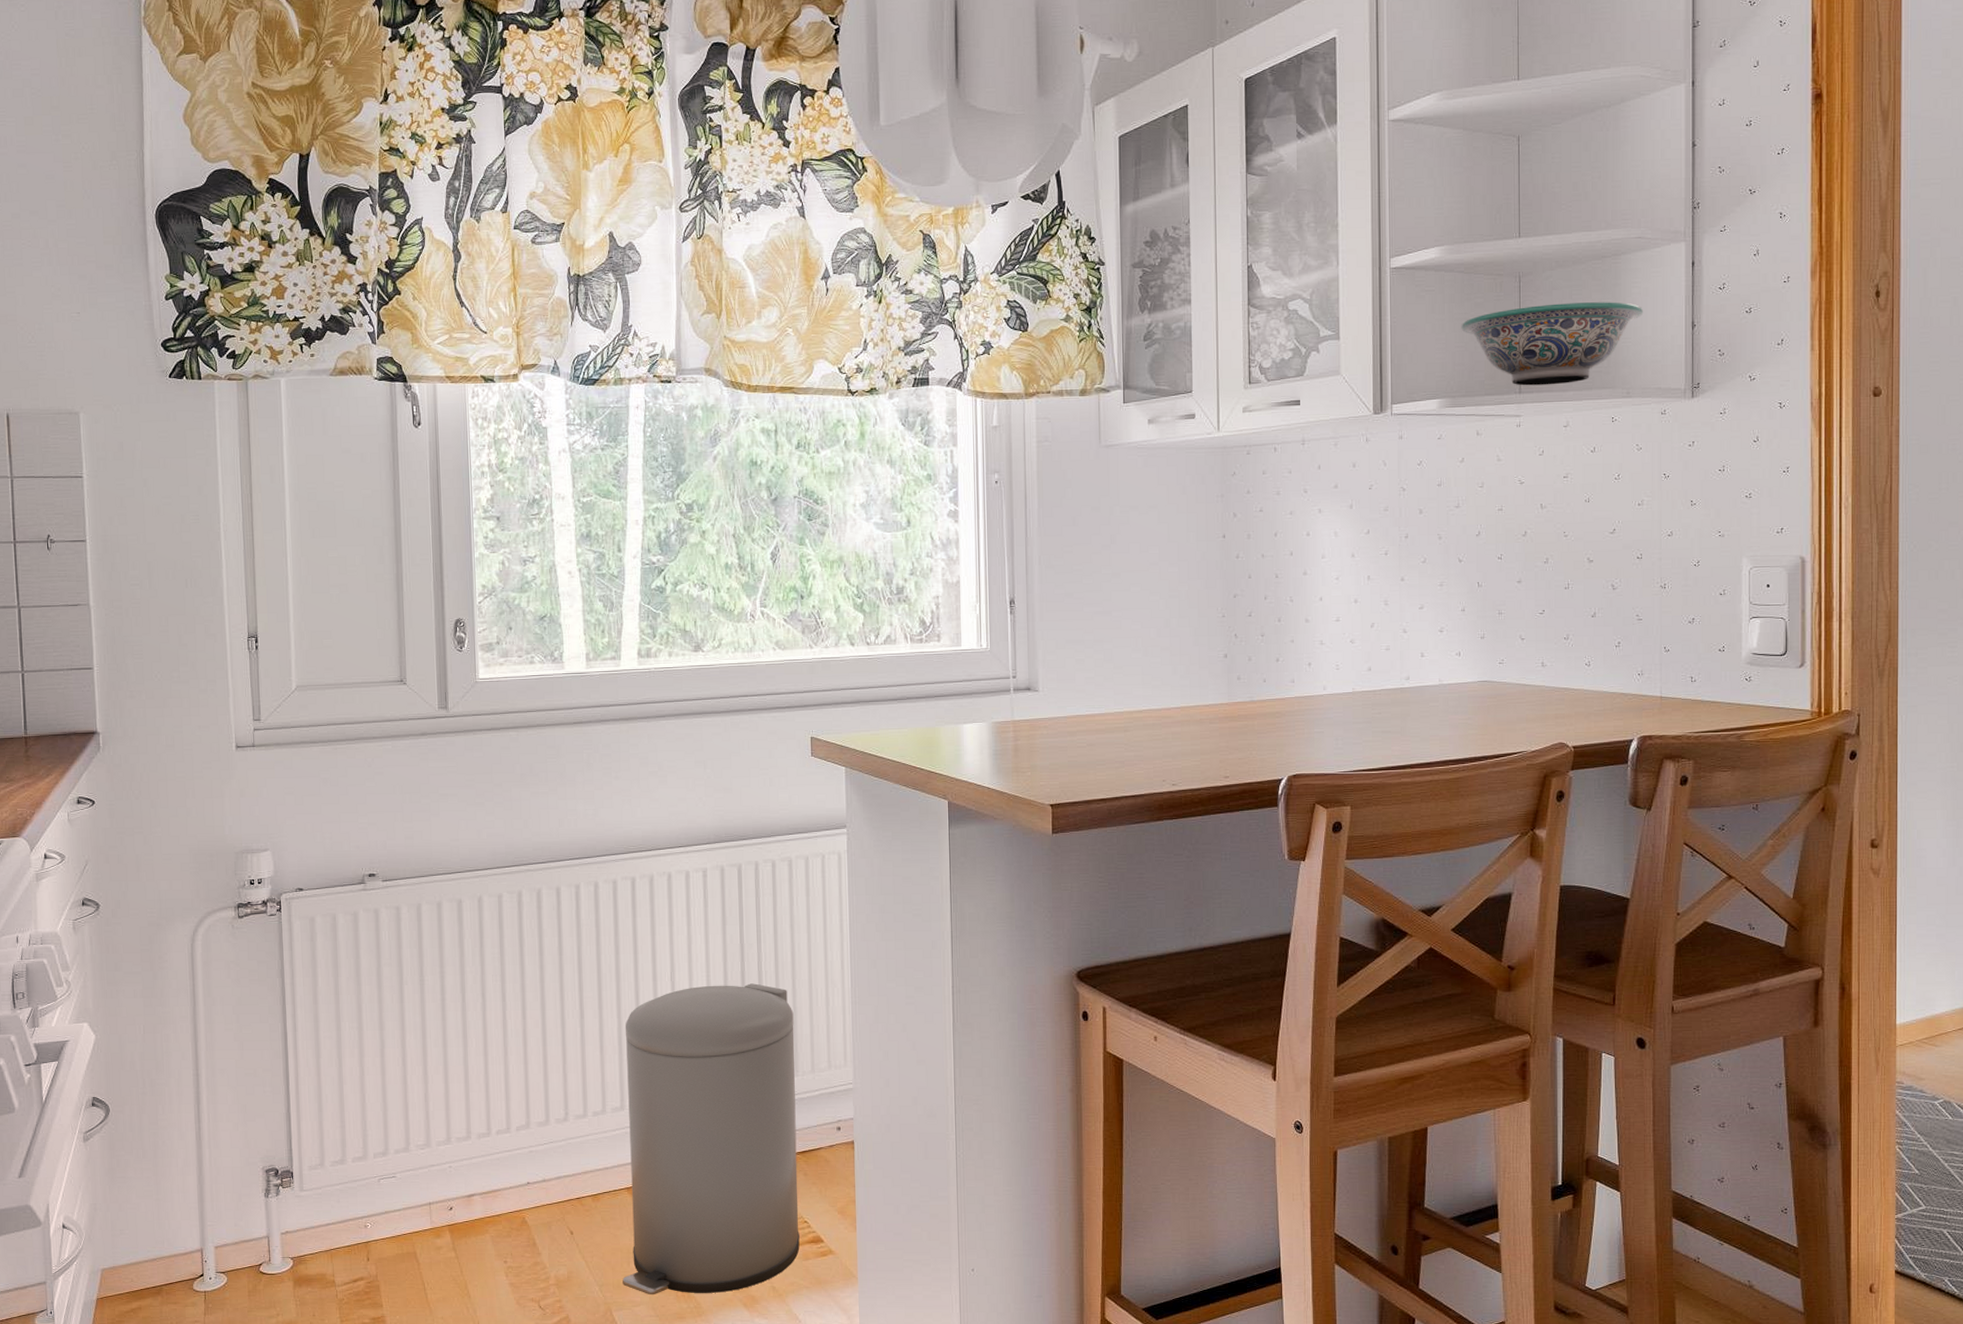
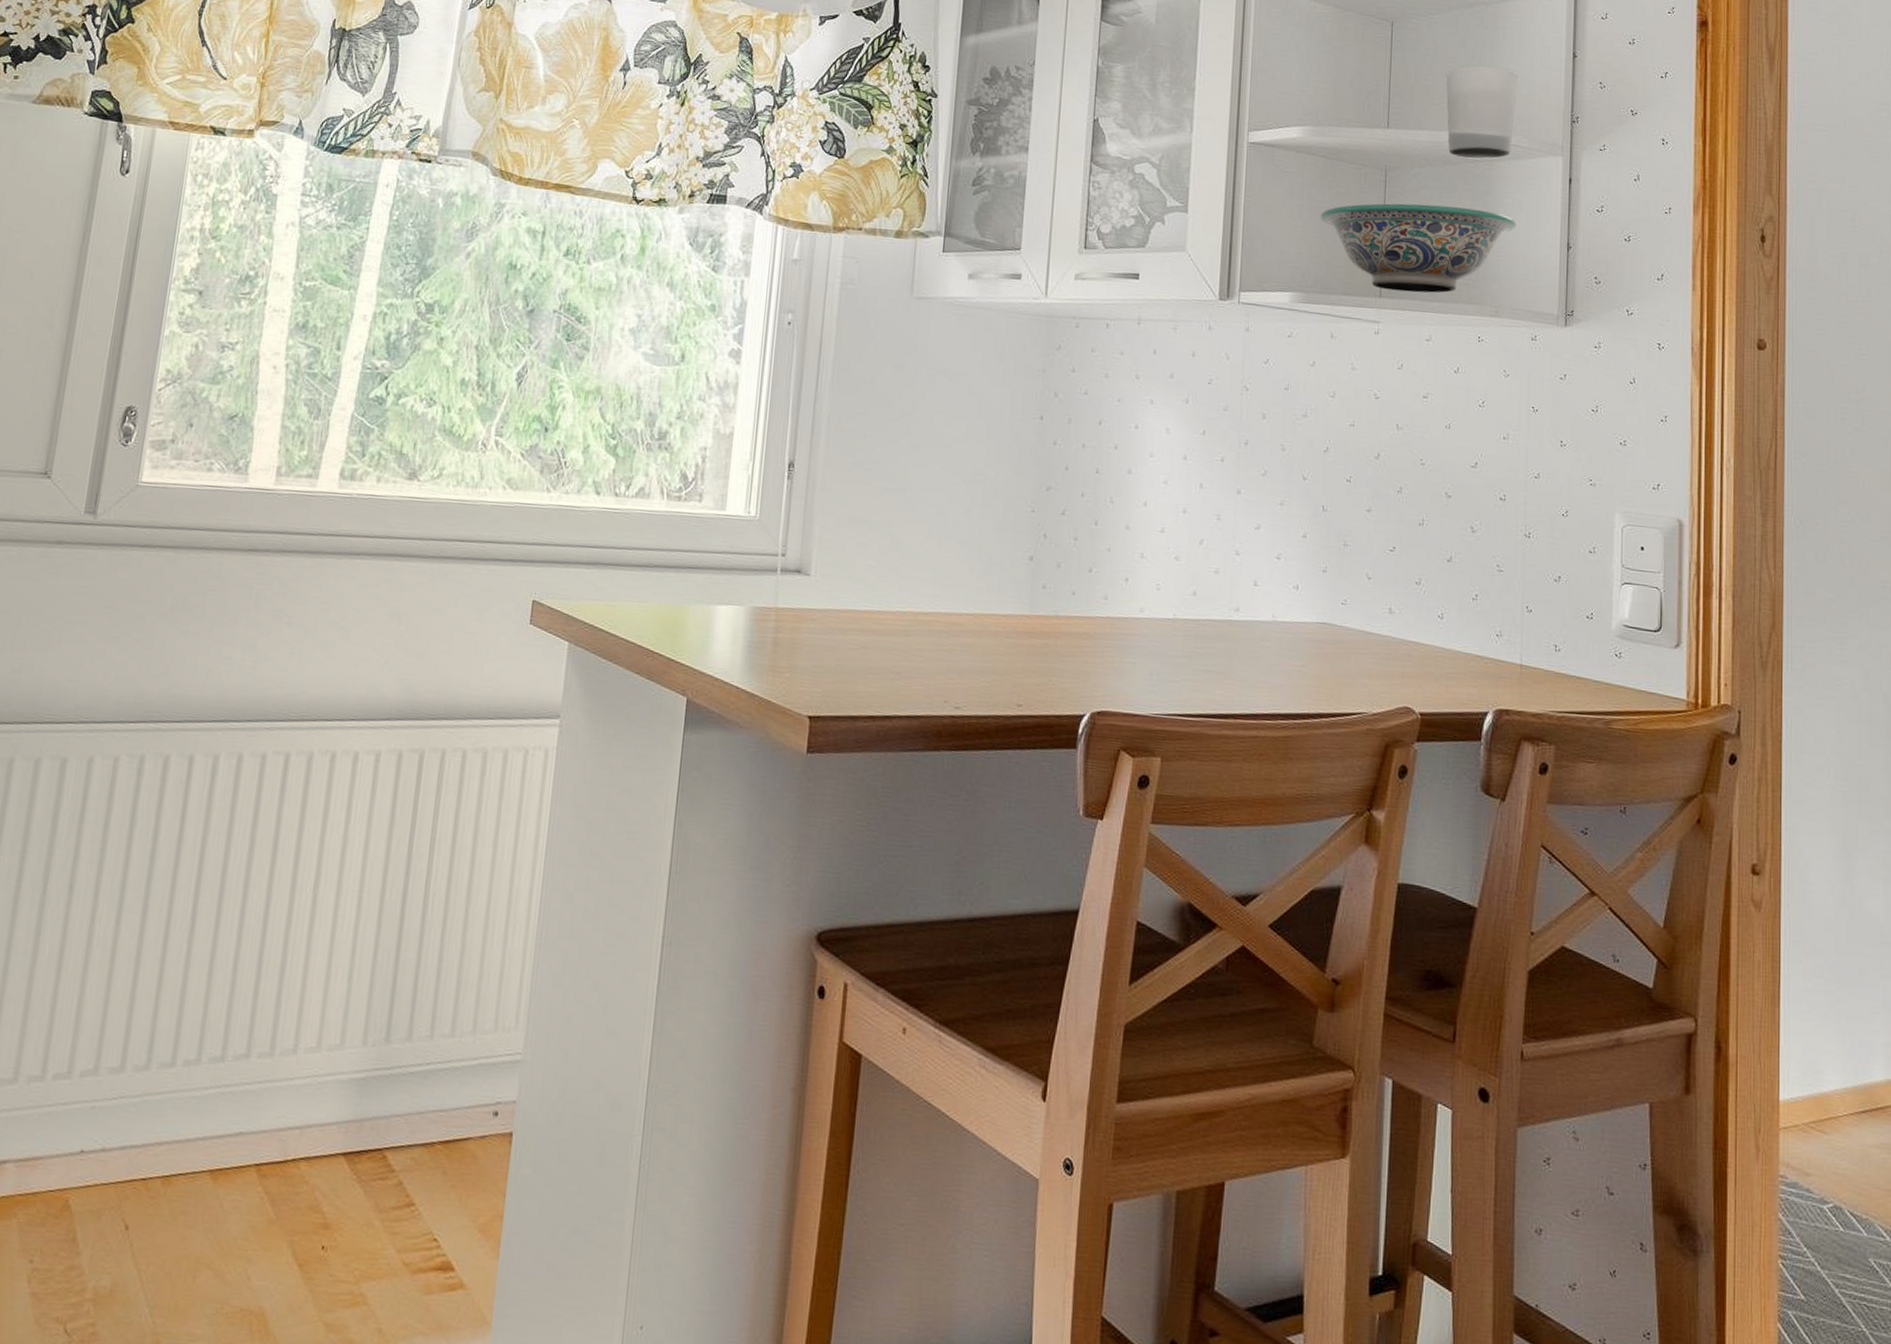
pedal bin: present [622,983,800,1295] -> none [182,904,461,1332]
candle holder: none [1572,165,1641,255] -> present [1446,66,1519,159]

